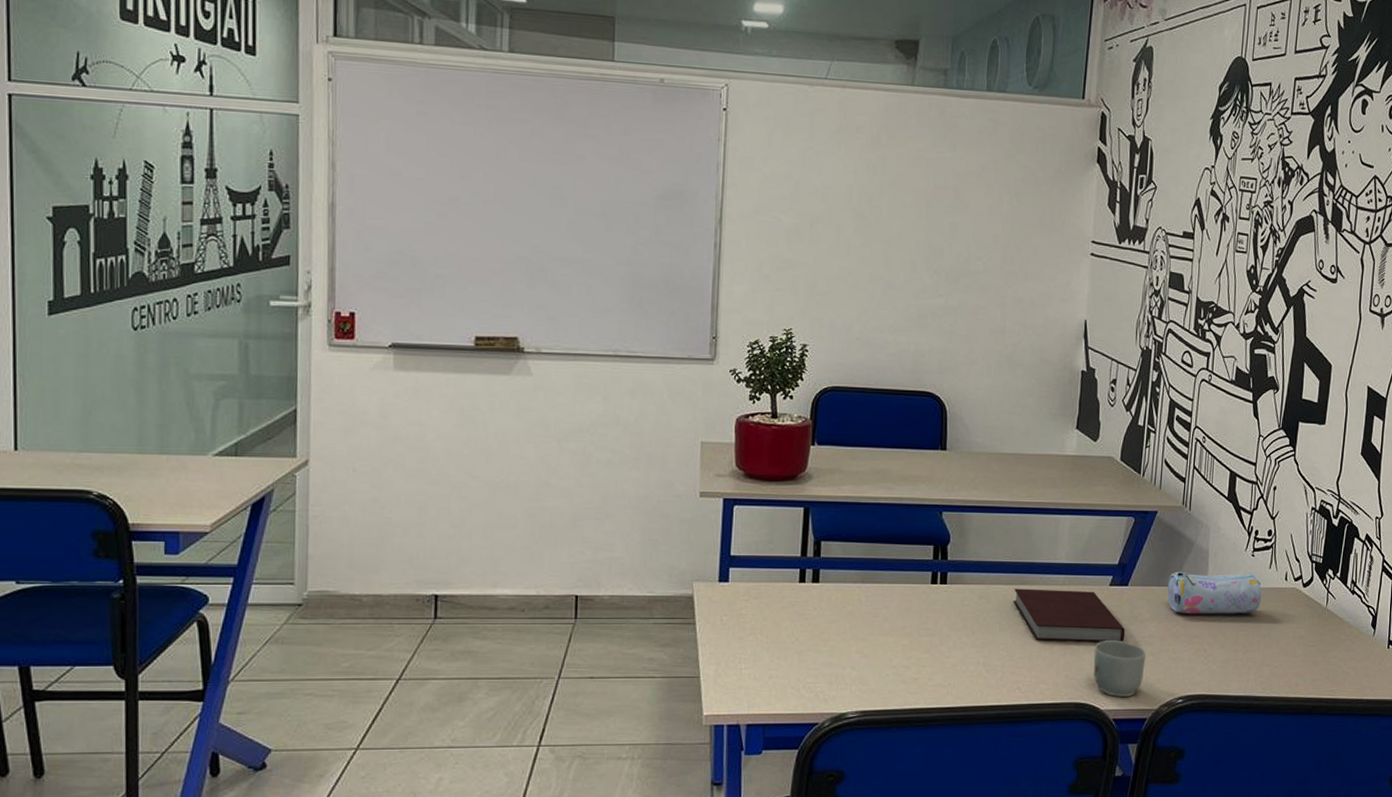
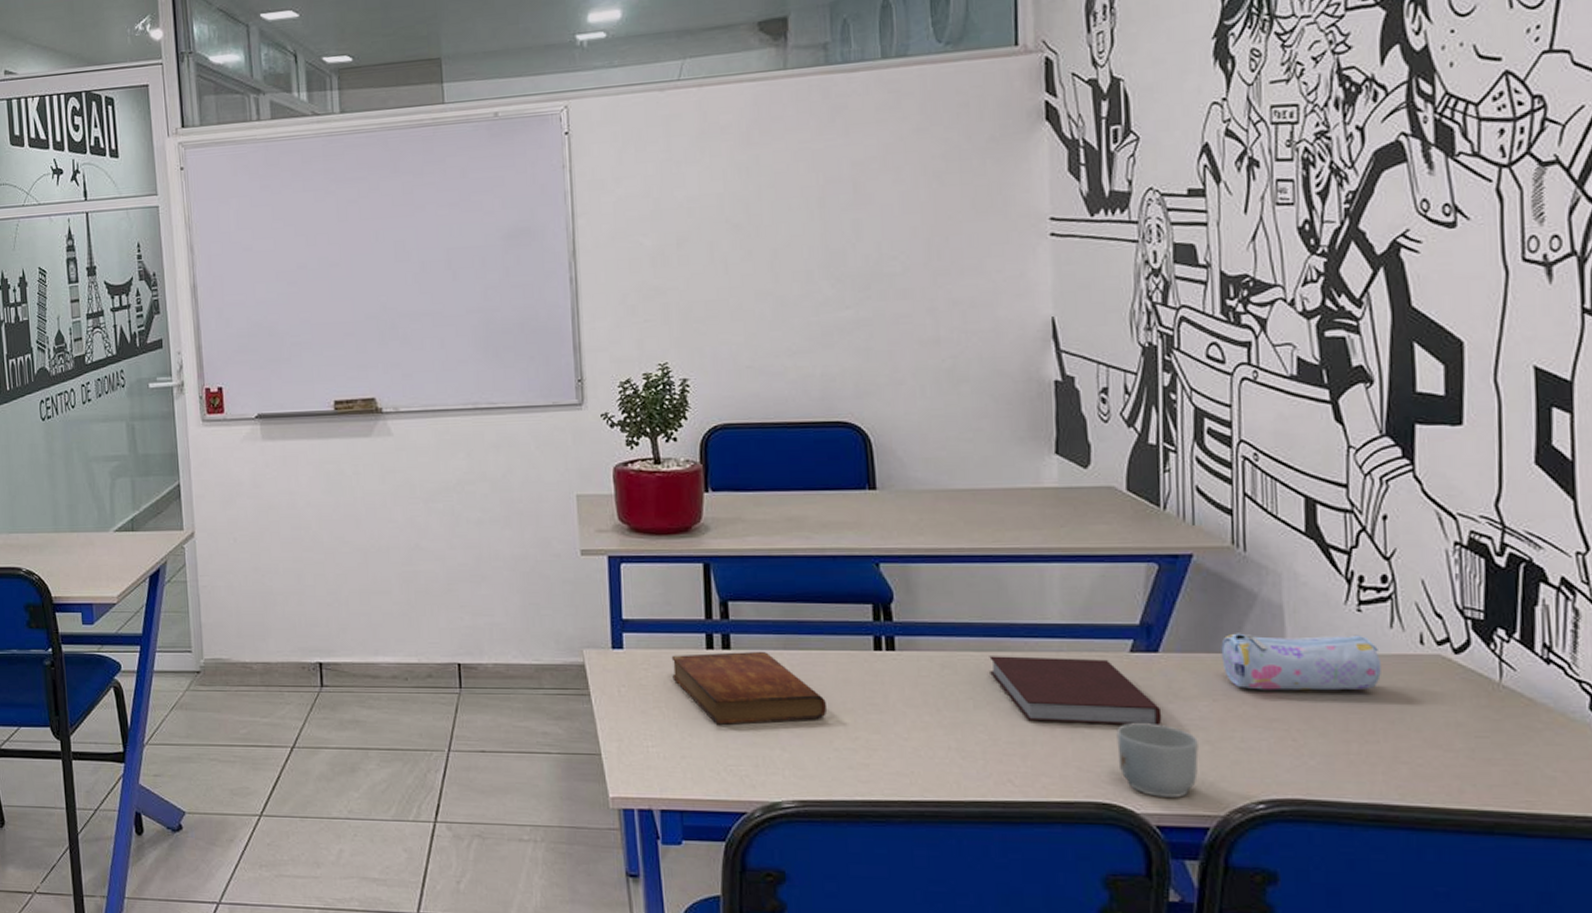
bible: none [768,584,891,648] -> present [671,651,828,725]

